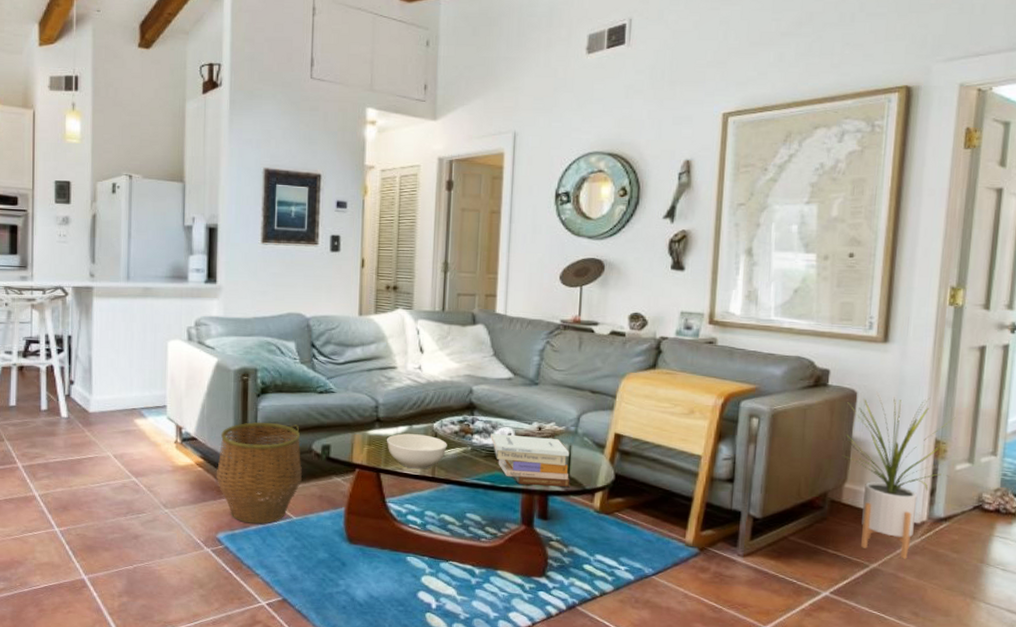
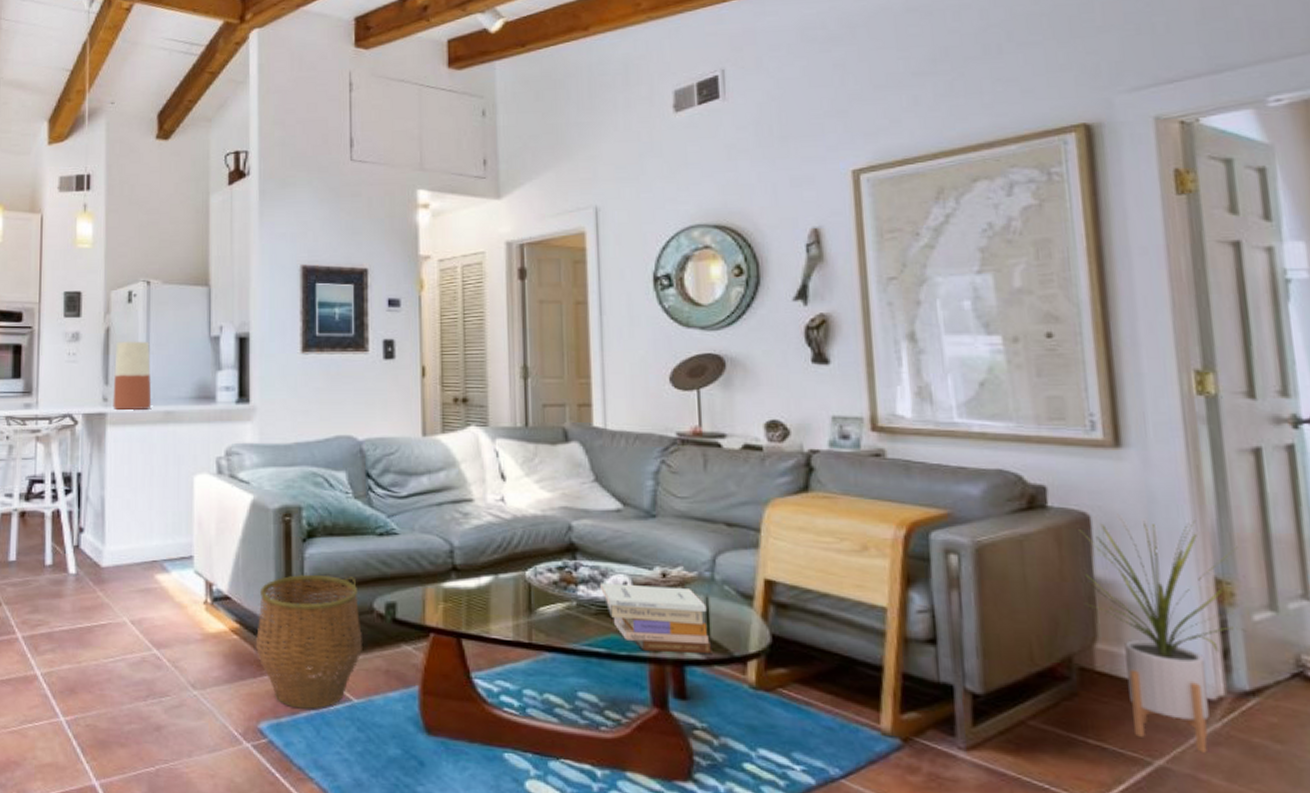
vase: none [98,226,133,285] -> present [113,341,152,410]
bowl: present [386,433,447,469] -> none [466,585,545,633]

